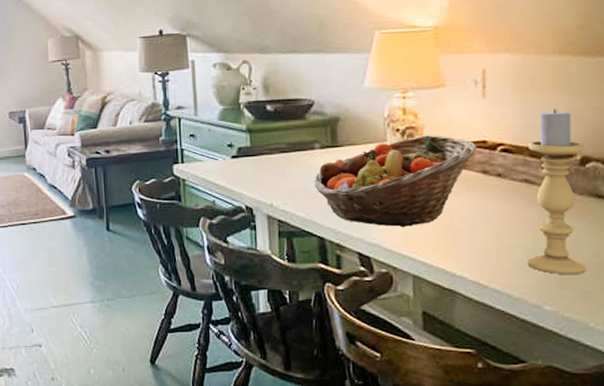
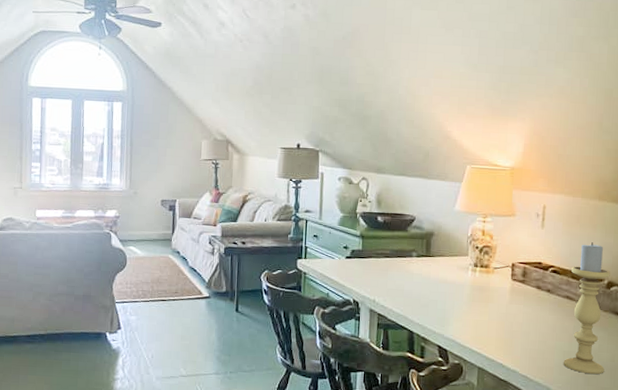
fruit basket: present [313,135,477,228] -> none [409,254,534,328]

